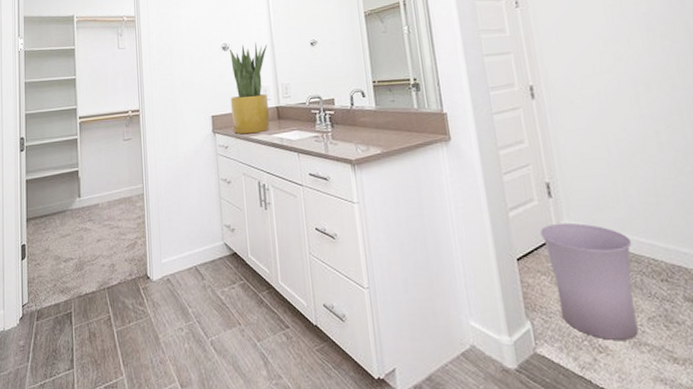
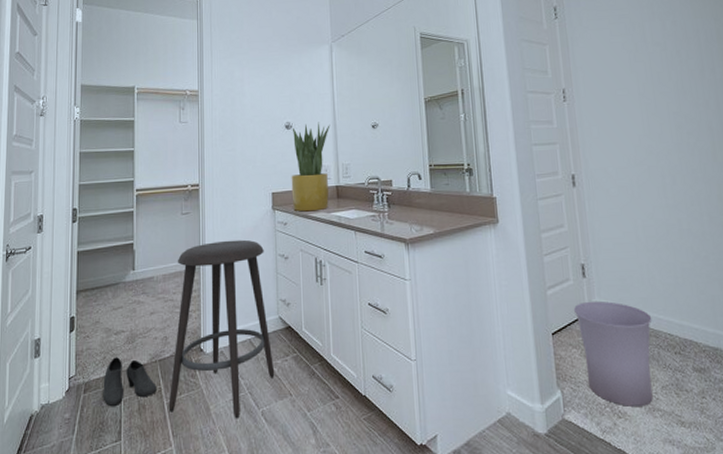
shoe: none [54,285,106,335] -> present [103,357,157,407]
stool: none [118,164,223,349] -> present [168,239,275,419]

